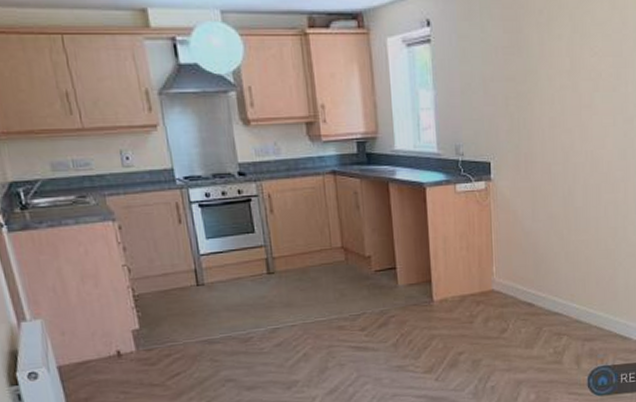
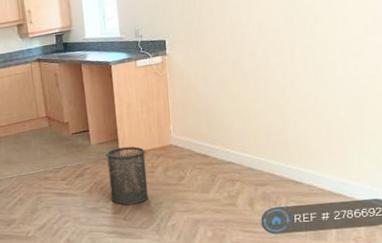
trash can: none [416,289,466,363] -> present [106,146,149,205]

